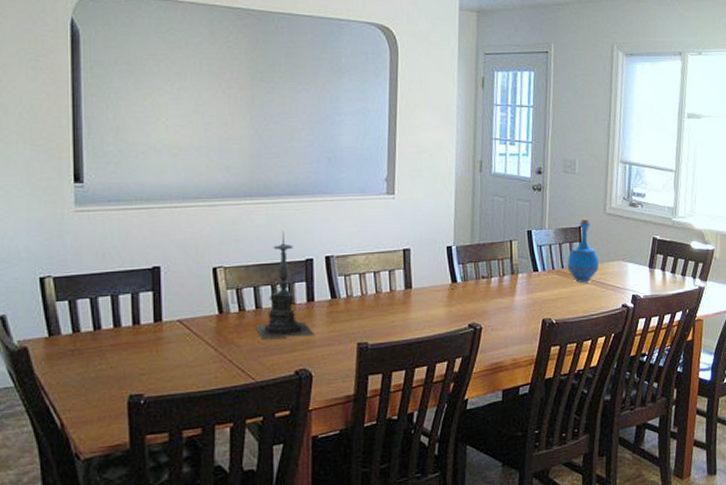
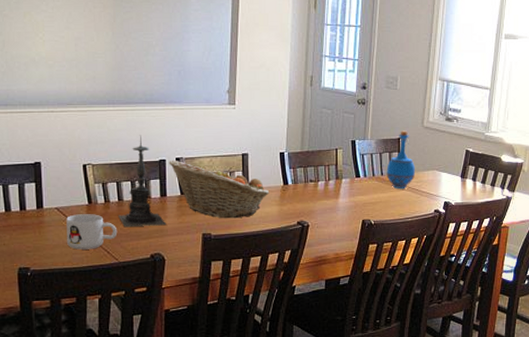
mug: none [190,325,255,369] -> present [66,214,118,250]
fruit basket: none [317,259,436,324] -> present [169,161,270,219]

